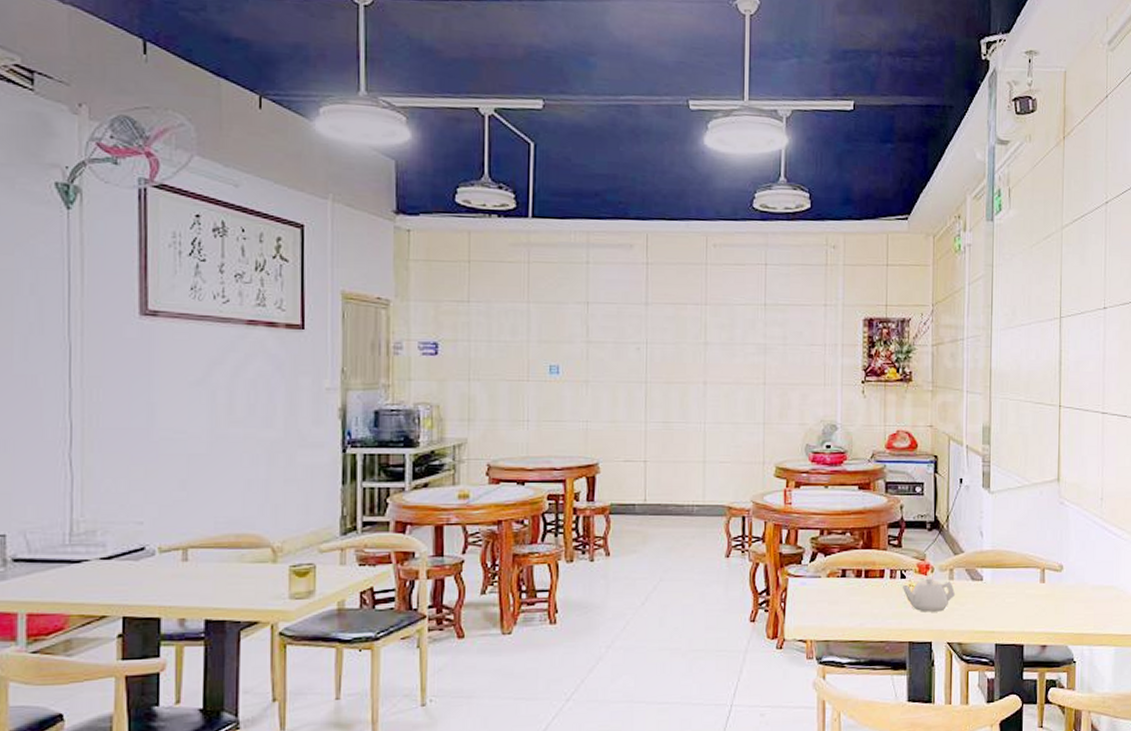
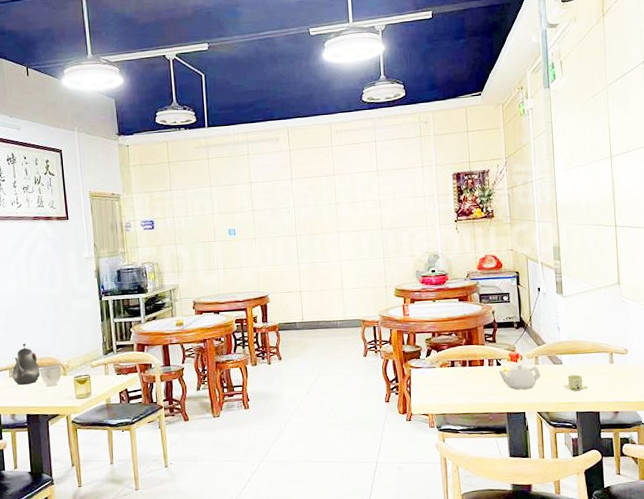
teapot: none [187,510,235,575] -> present [12,343,40,386]
teacup: none [233,547,272,579] -> present [39,365,63,387]
cup and saucer: none [981,595,1013,617] -> present [563,375,589,391]

